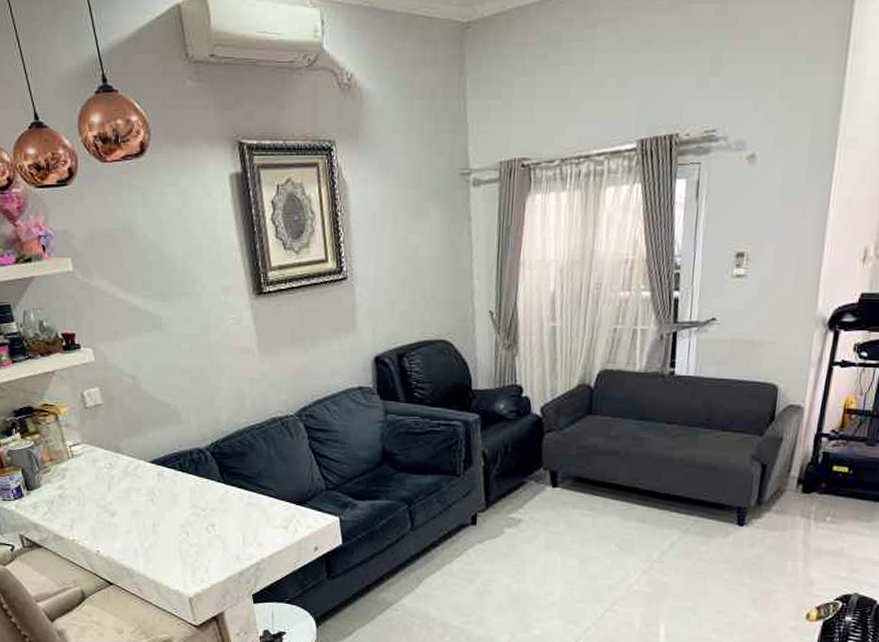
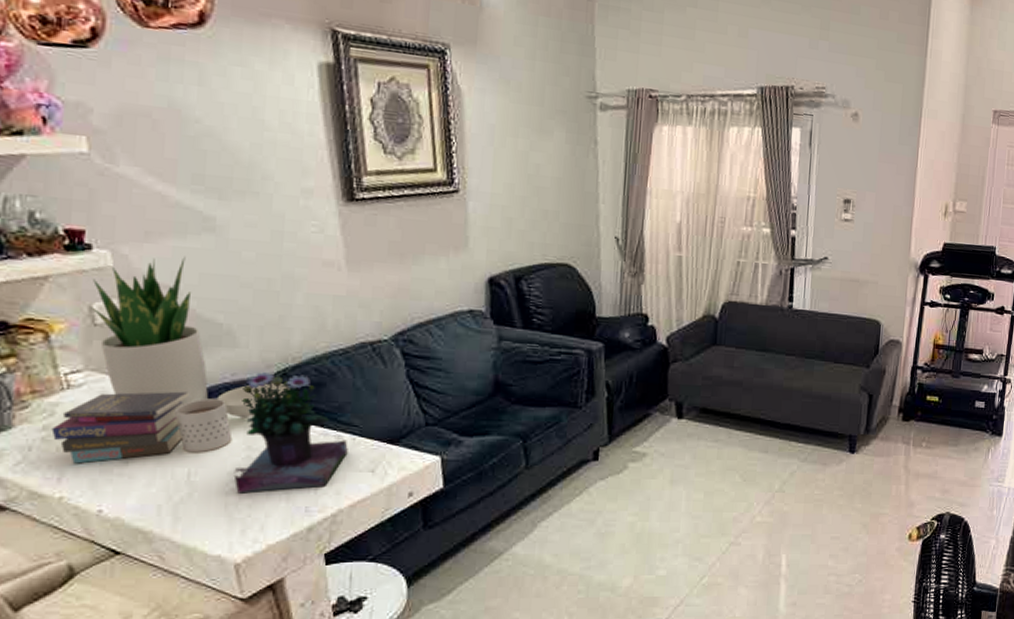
books: none [64,459,150,515] -> present [51,391,189,464]
planter: none [82,350,163,471] -> present [90,256,208,405]
mug: none [142,465,182,509] -> present [175,398,233,453]
bowl: none [169,453,221,482] -> present [216,383,290,419]
potted flower: none [184,444,266,543] -> present [233,372,348,494]

